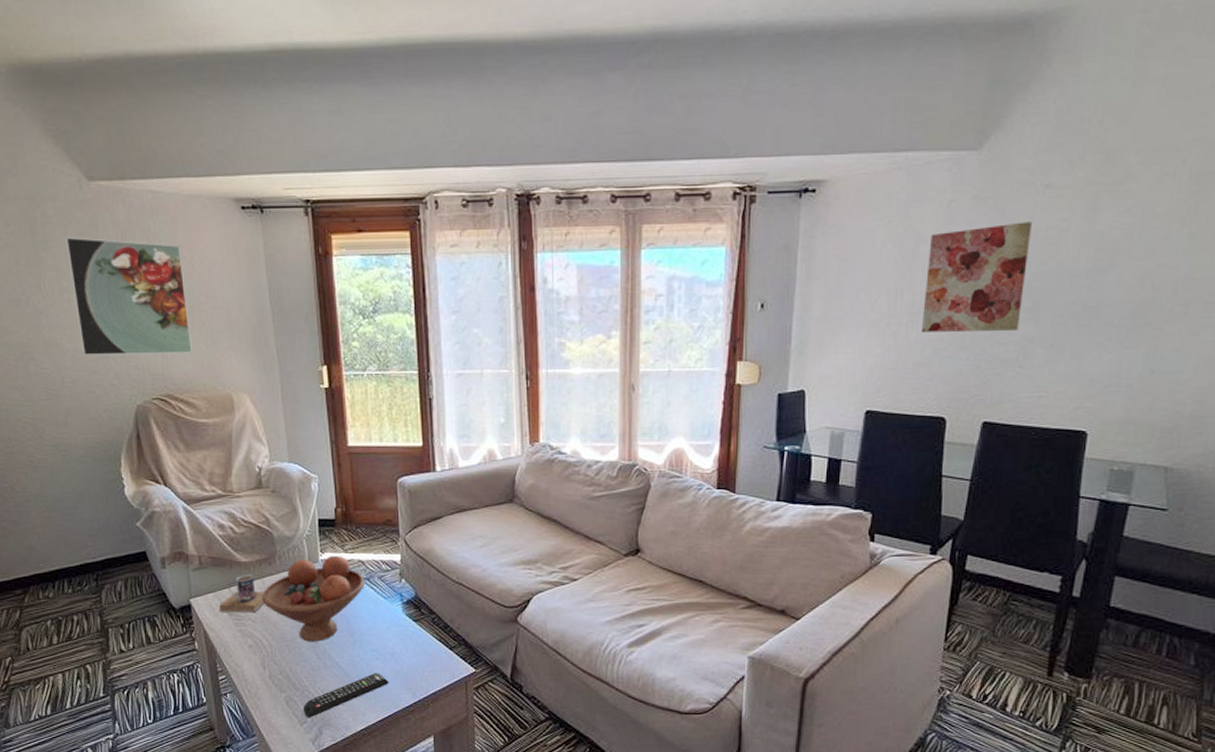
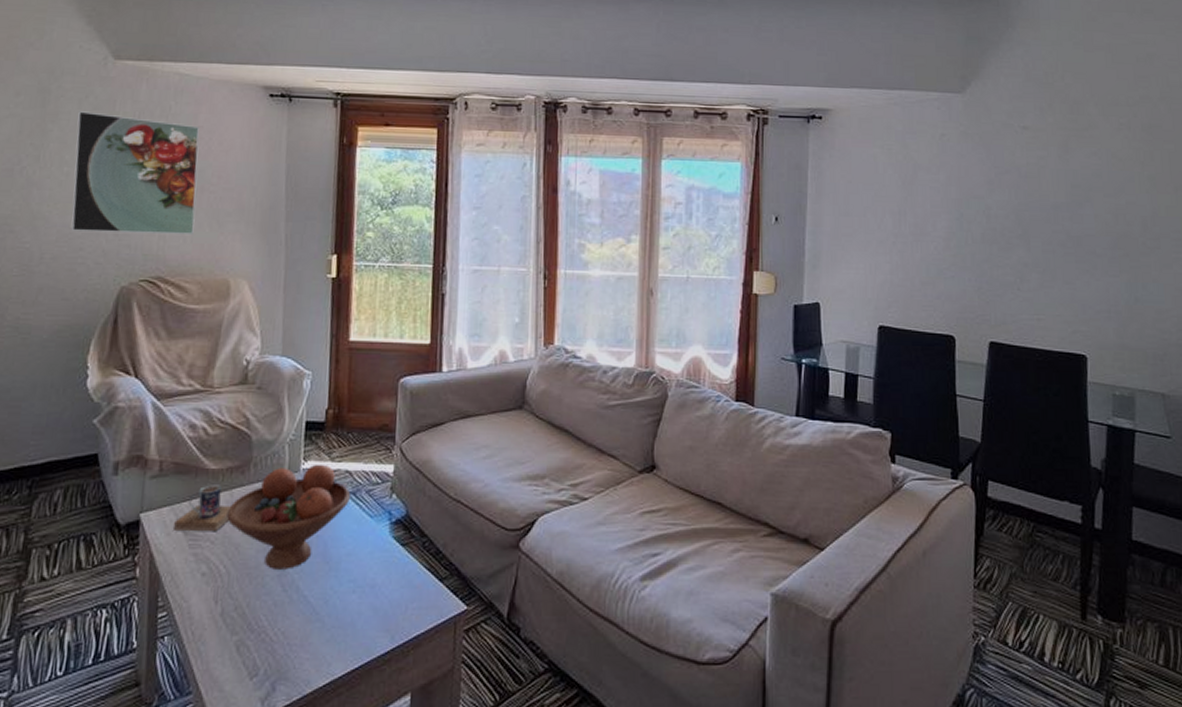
remote control: present [302,673,390,718] -> none [255,610,365,669]
wall art: present [922,222,1033,332] -> none [925,157,1015,255]

